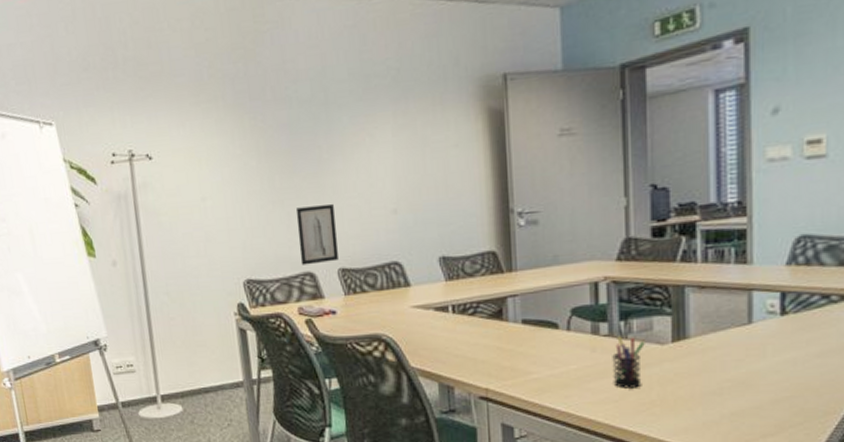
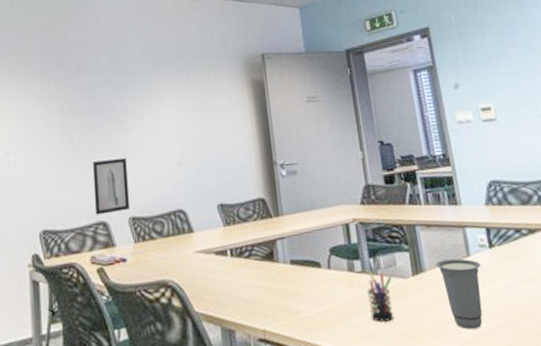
cup: none [704,325,764,402] -> present [435,258,483,330]

